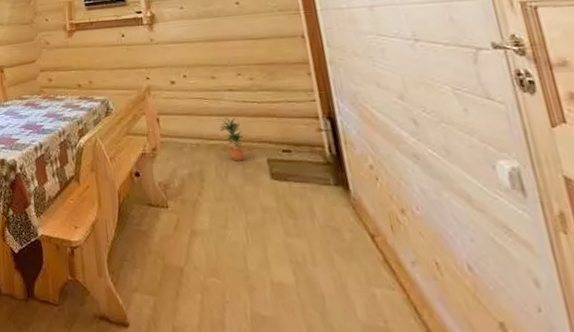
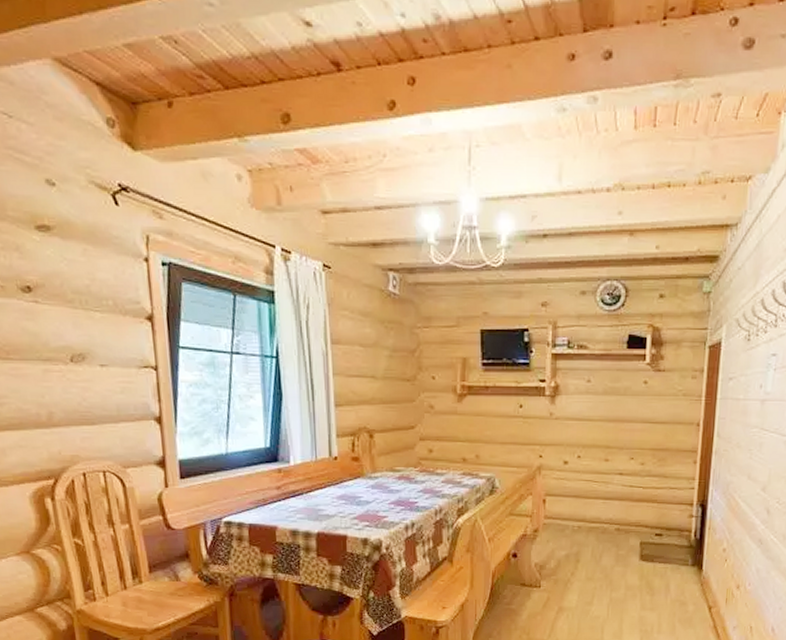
potted plant: present [219,117,244,161] -> none [602,501,624,544]

